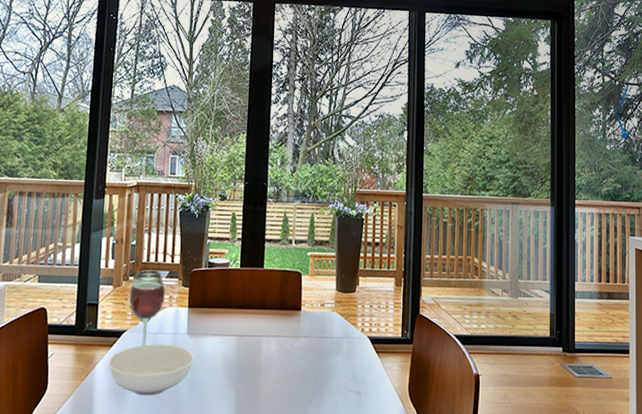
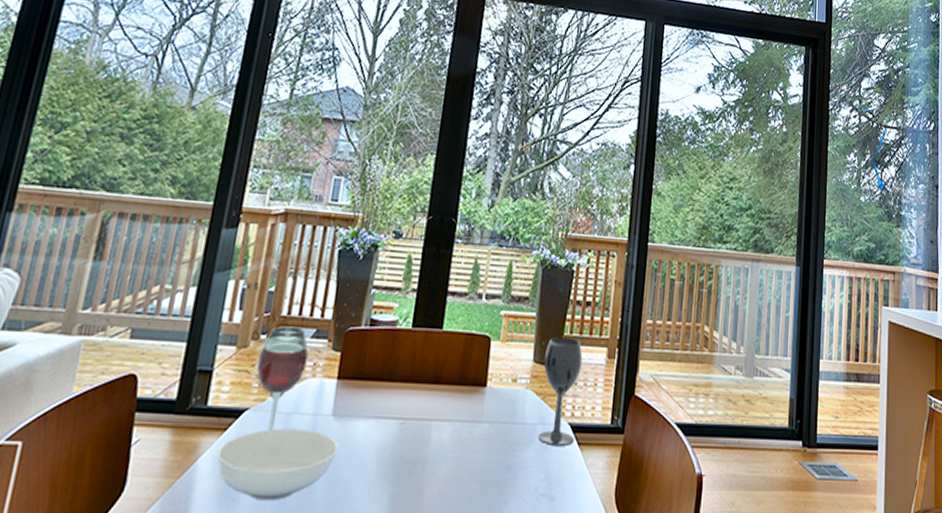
wine glass: none [345,271,375,354] -> present [538,337,583,446]

